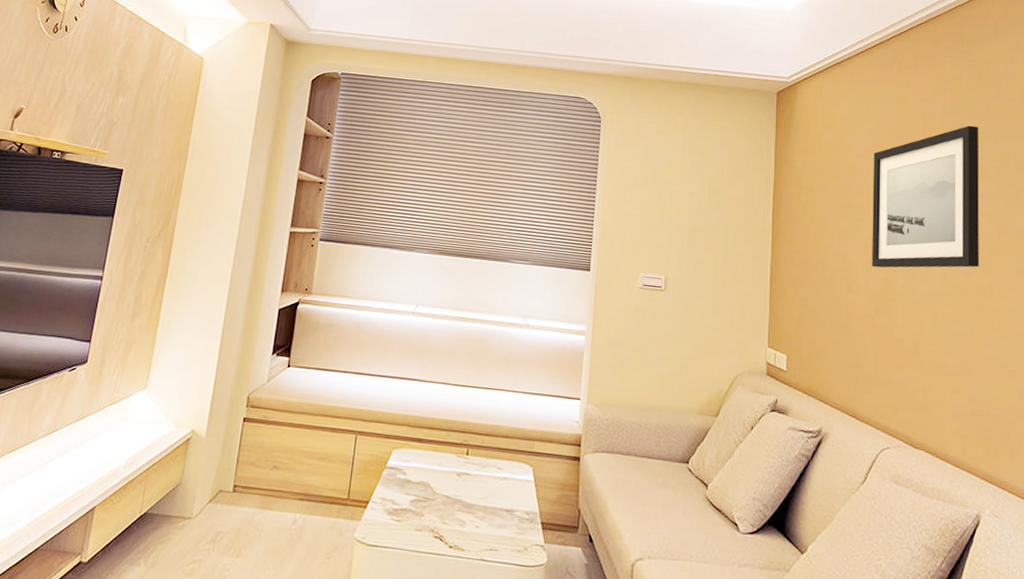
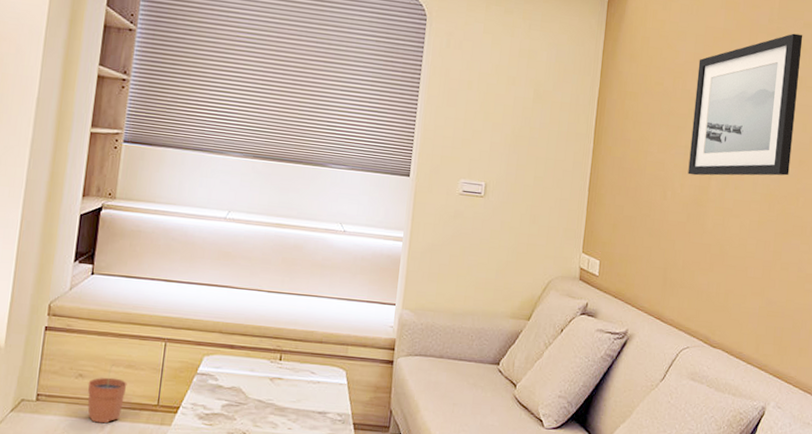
plant pot: none [281,456,319,517] -> present [87,364,127,424]

